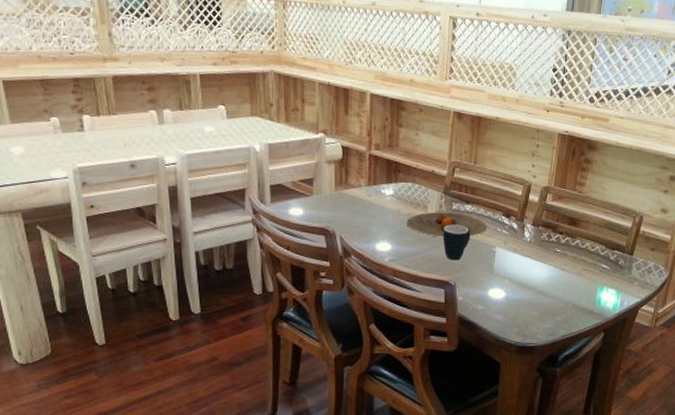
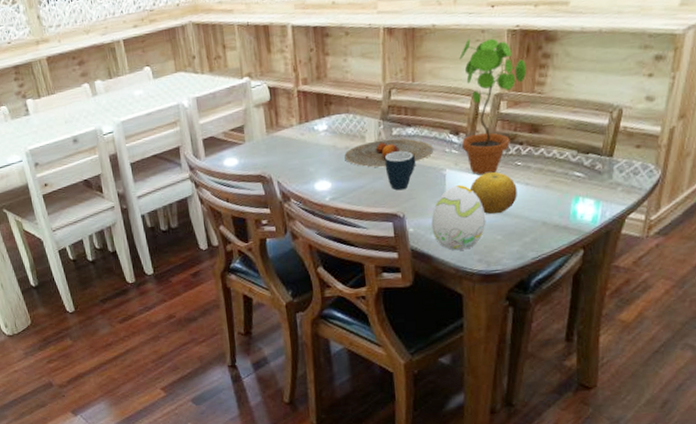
decorative egg: none [479,263,527,322] -> present [431,185,486,251]
potted plant: none [512,135,571,256] -> present [459,38,527,175]
fruit: none [516,255,555,293] -> present [470,172,517,215]

